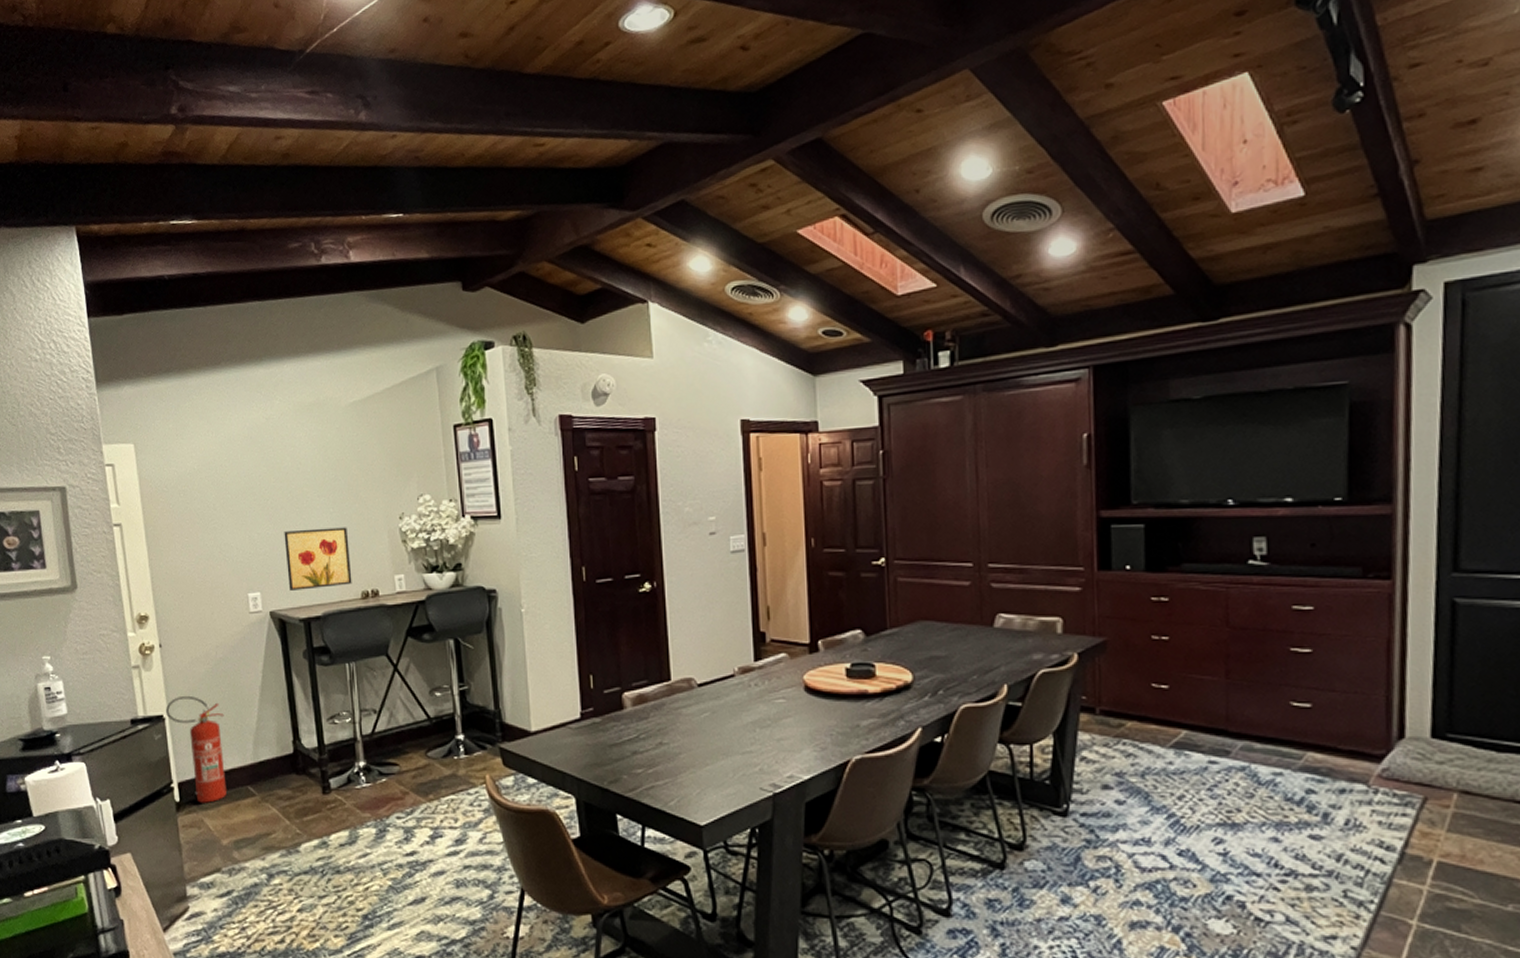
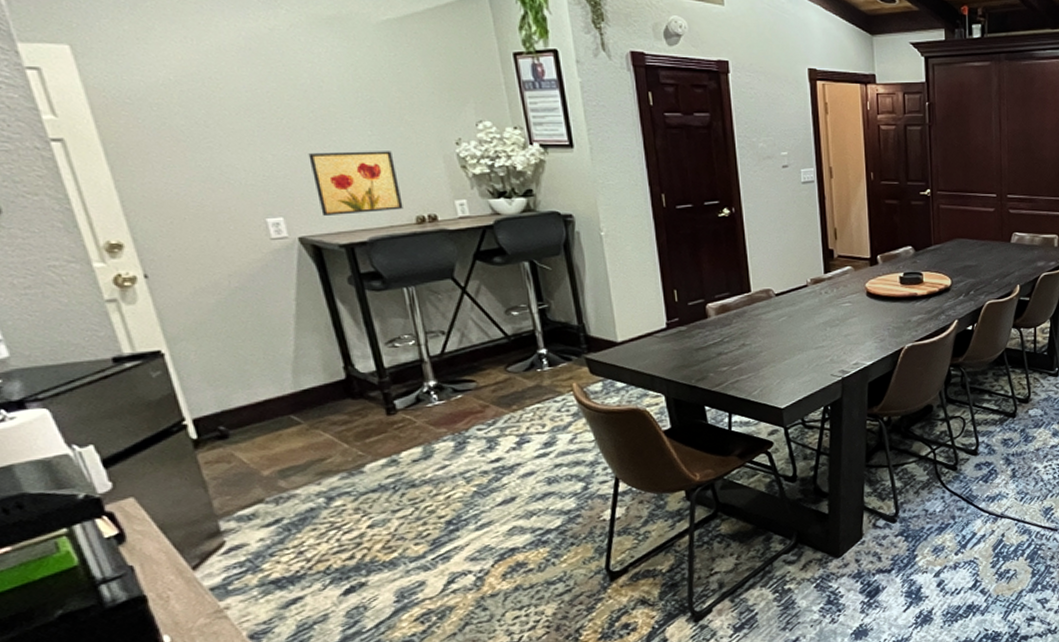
fire extinguisher: present [166,695,226,803] -> none [164,328,262,437]

